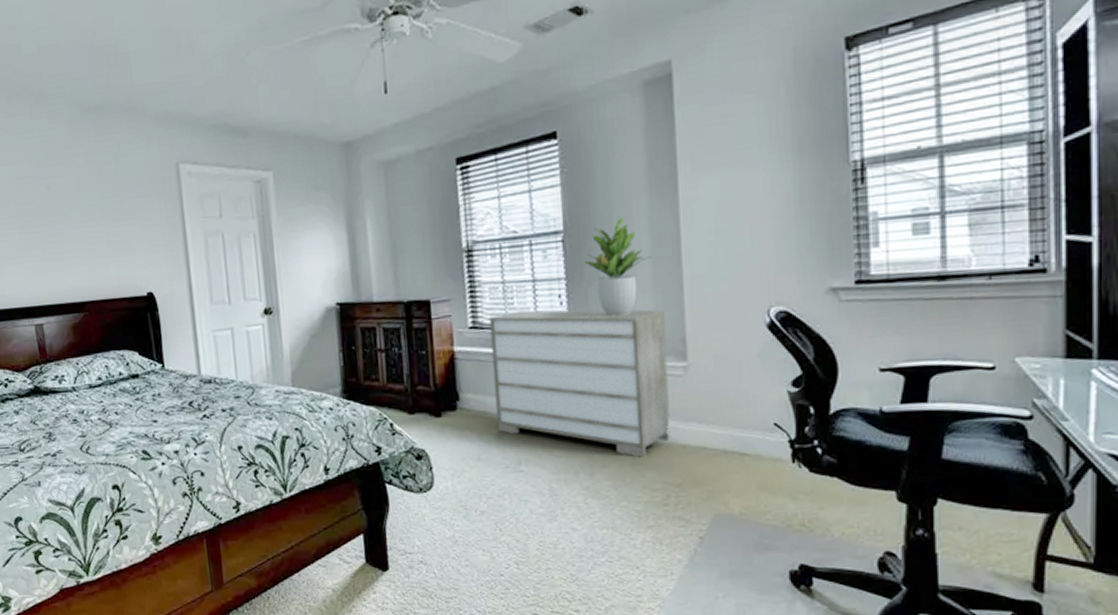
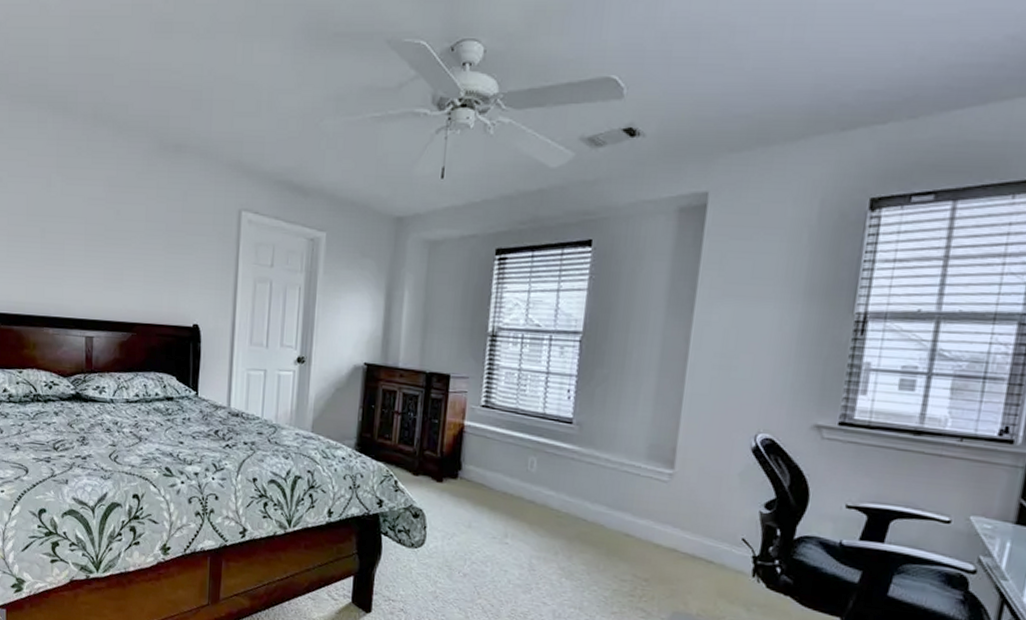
dresser: present [489,309,671,457] -> none [491,398,661,550]
potted plant: present [585,216,651,317] -> none [597,328,658,419]

